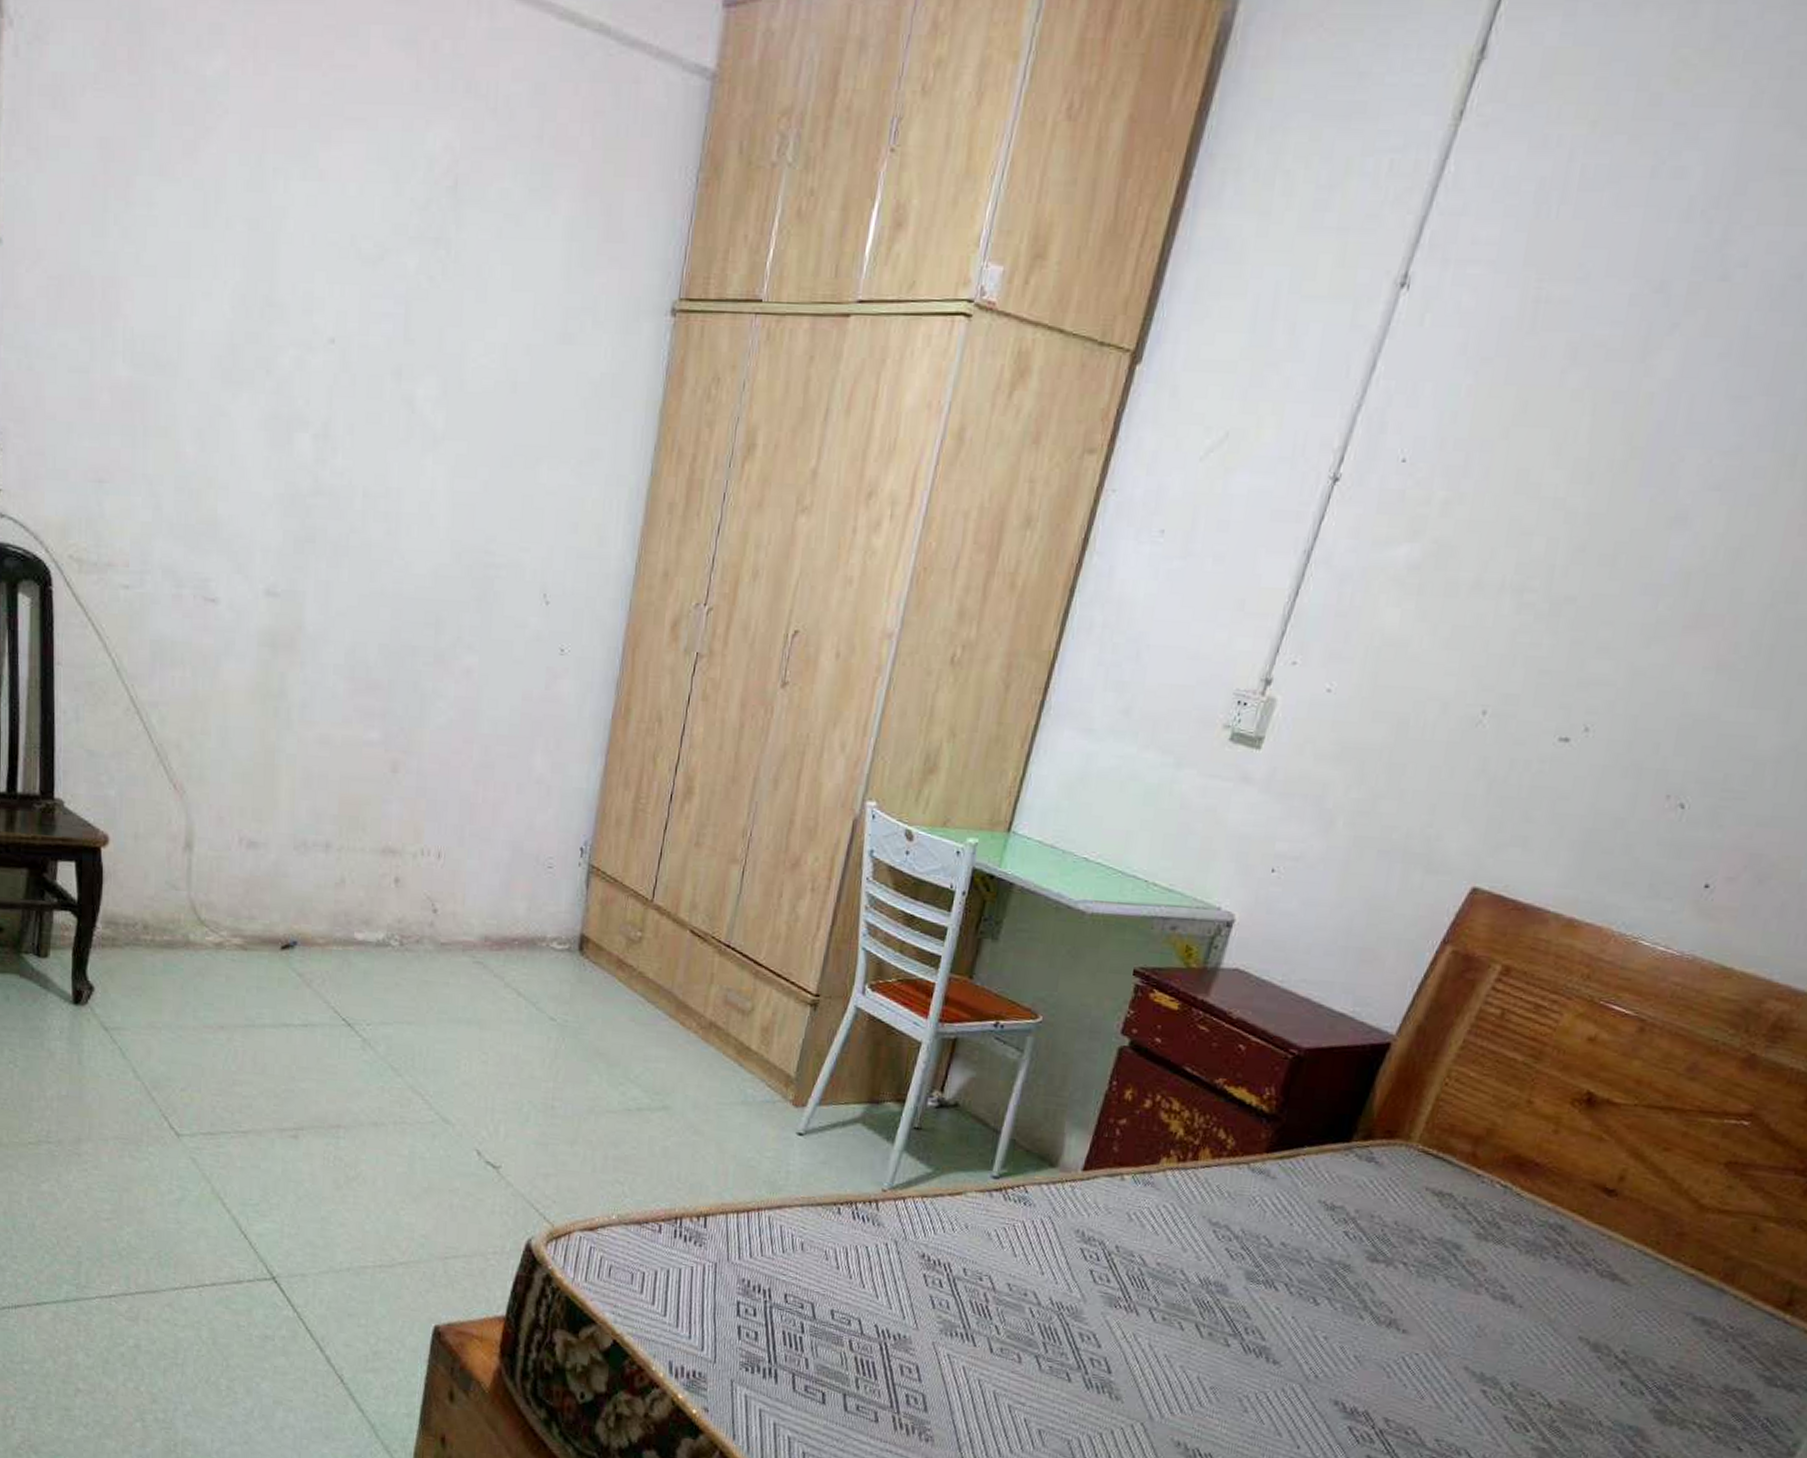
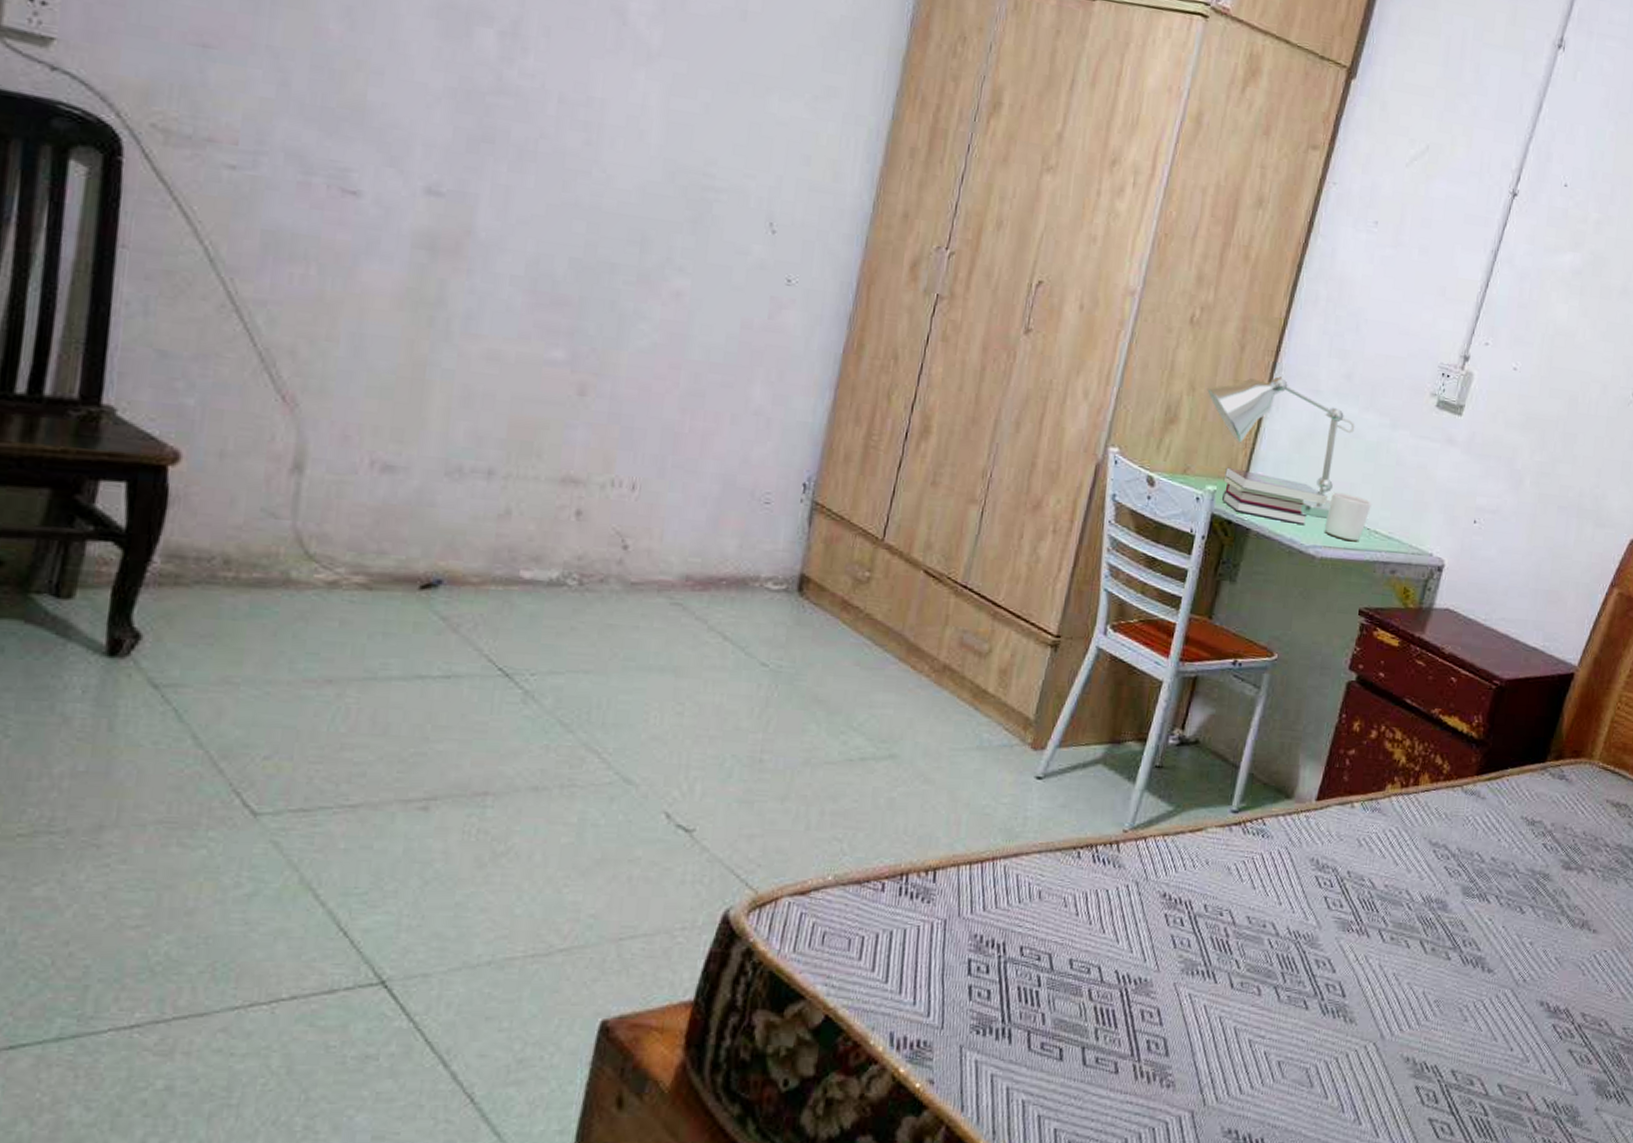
desk lamp: none [968,716,1133,870] -> present [1207,376,1355,519]
books: none [983,818,1100,879] -> present [1221,467,1327,526]
mug: none [1095,841,1150,896] -> present [1324,491,1372,542]

